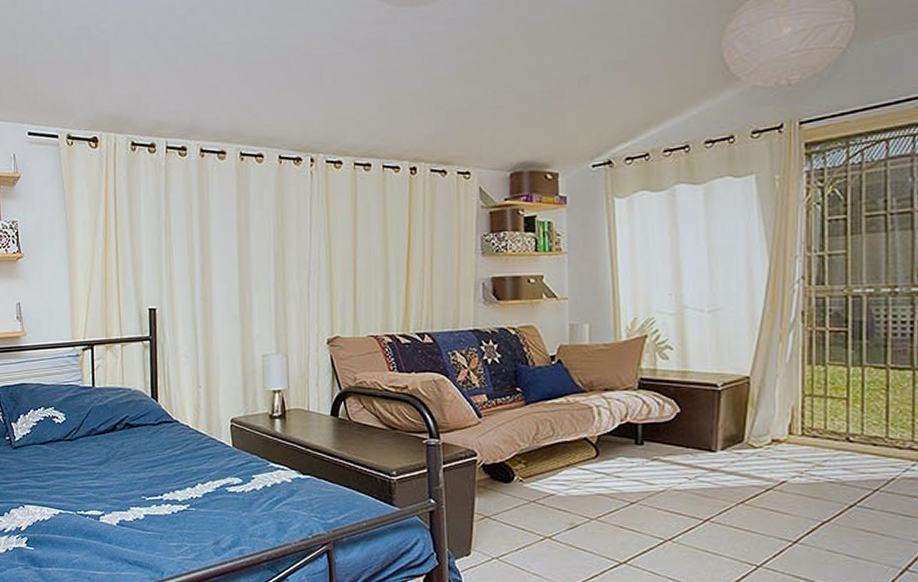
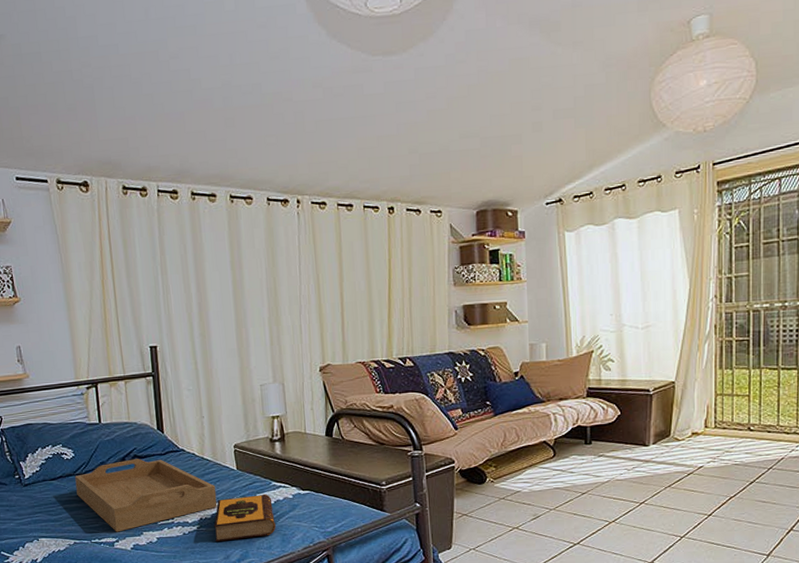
serving tray: none [64,427,210,505] -> present [75,459,218,532]
hardback book: none [205,475,271,525] -> present [214,493,276,541]

